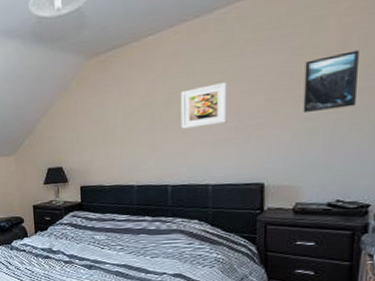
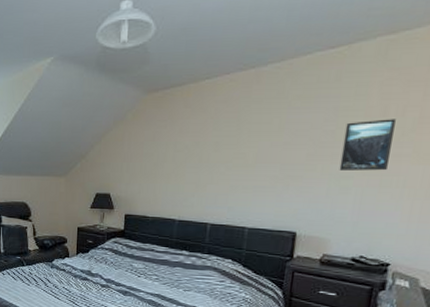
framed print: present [181,82,227,129] -> none [226,133,273,172]

